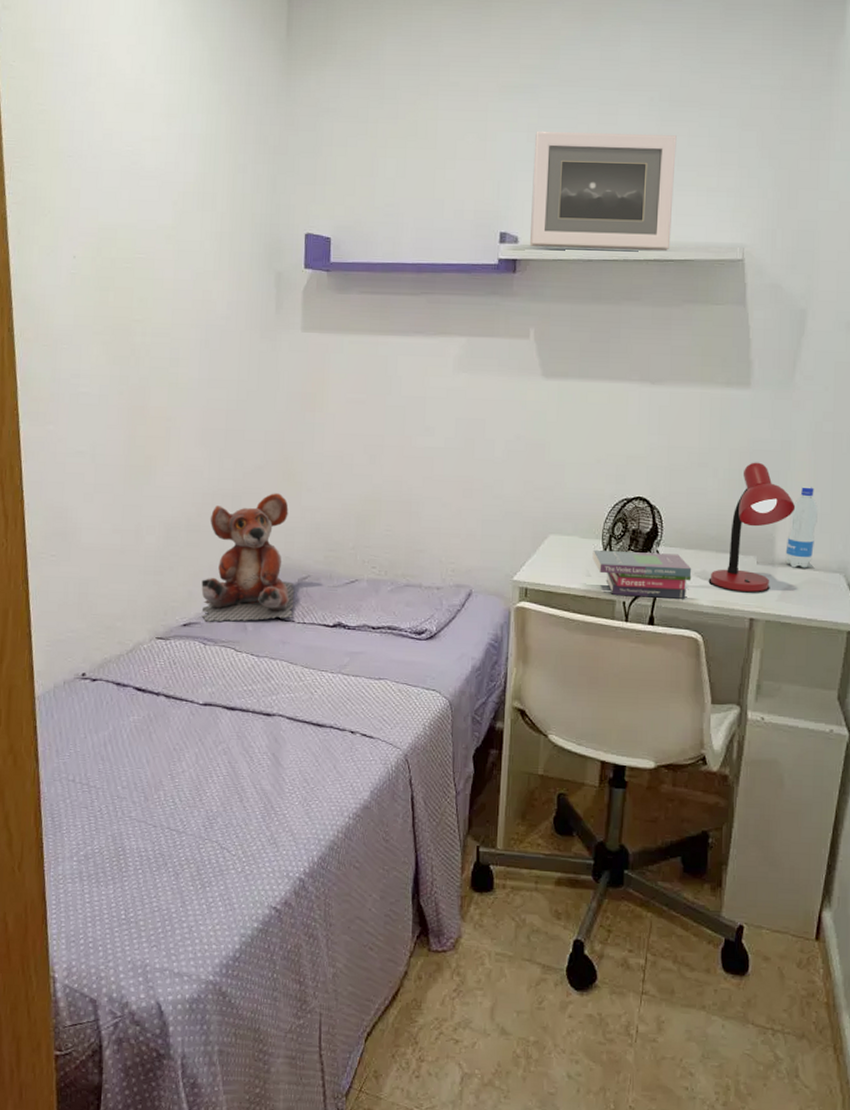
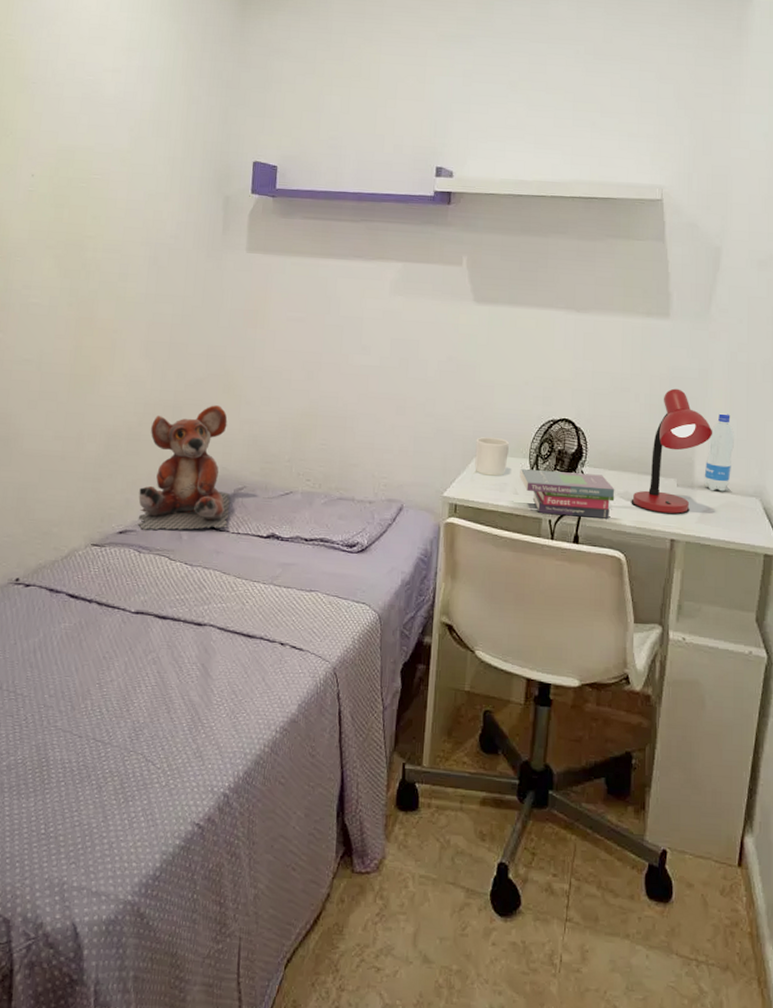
picture frame: present [529,131,677,250] -> none [463,76,600,189]
mug: none [545,517,581,558] -> present [475,436,509,476]

